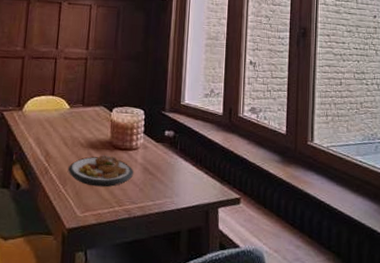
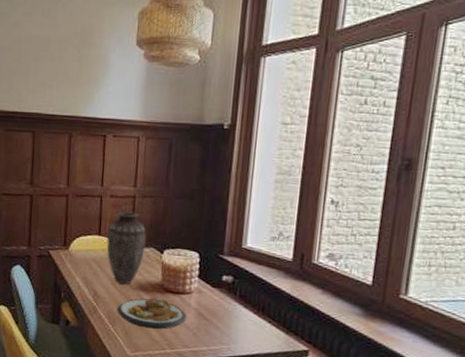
vase: none [59,72,97,144] -> present [107,211,147,285]

